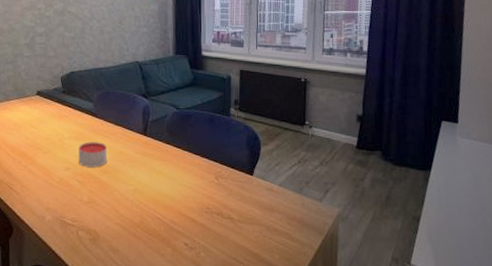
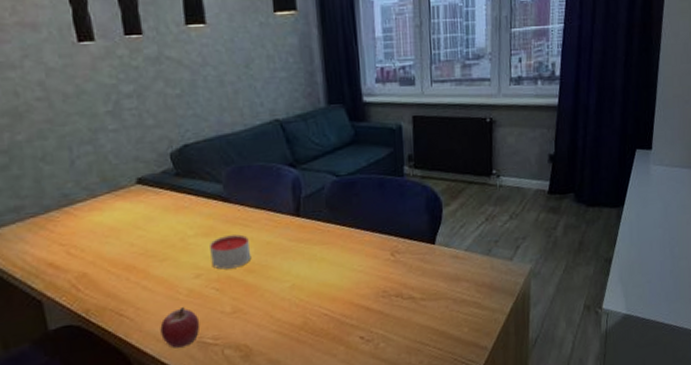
fruit: none [35,190,64,222] -> present [160,306,200,348]

